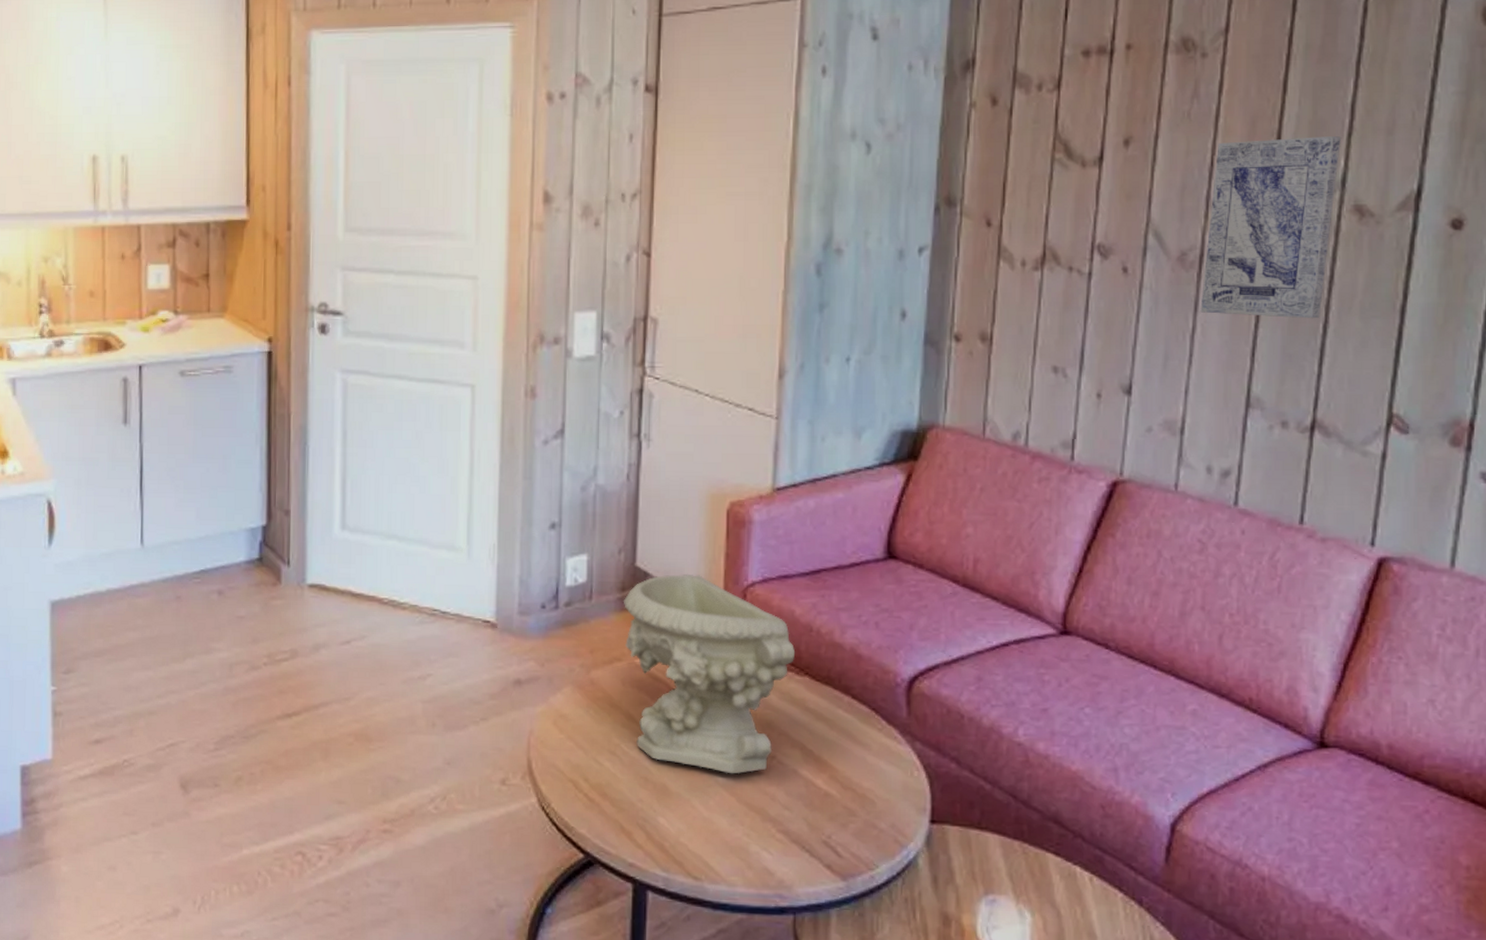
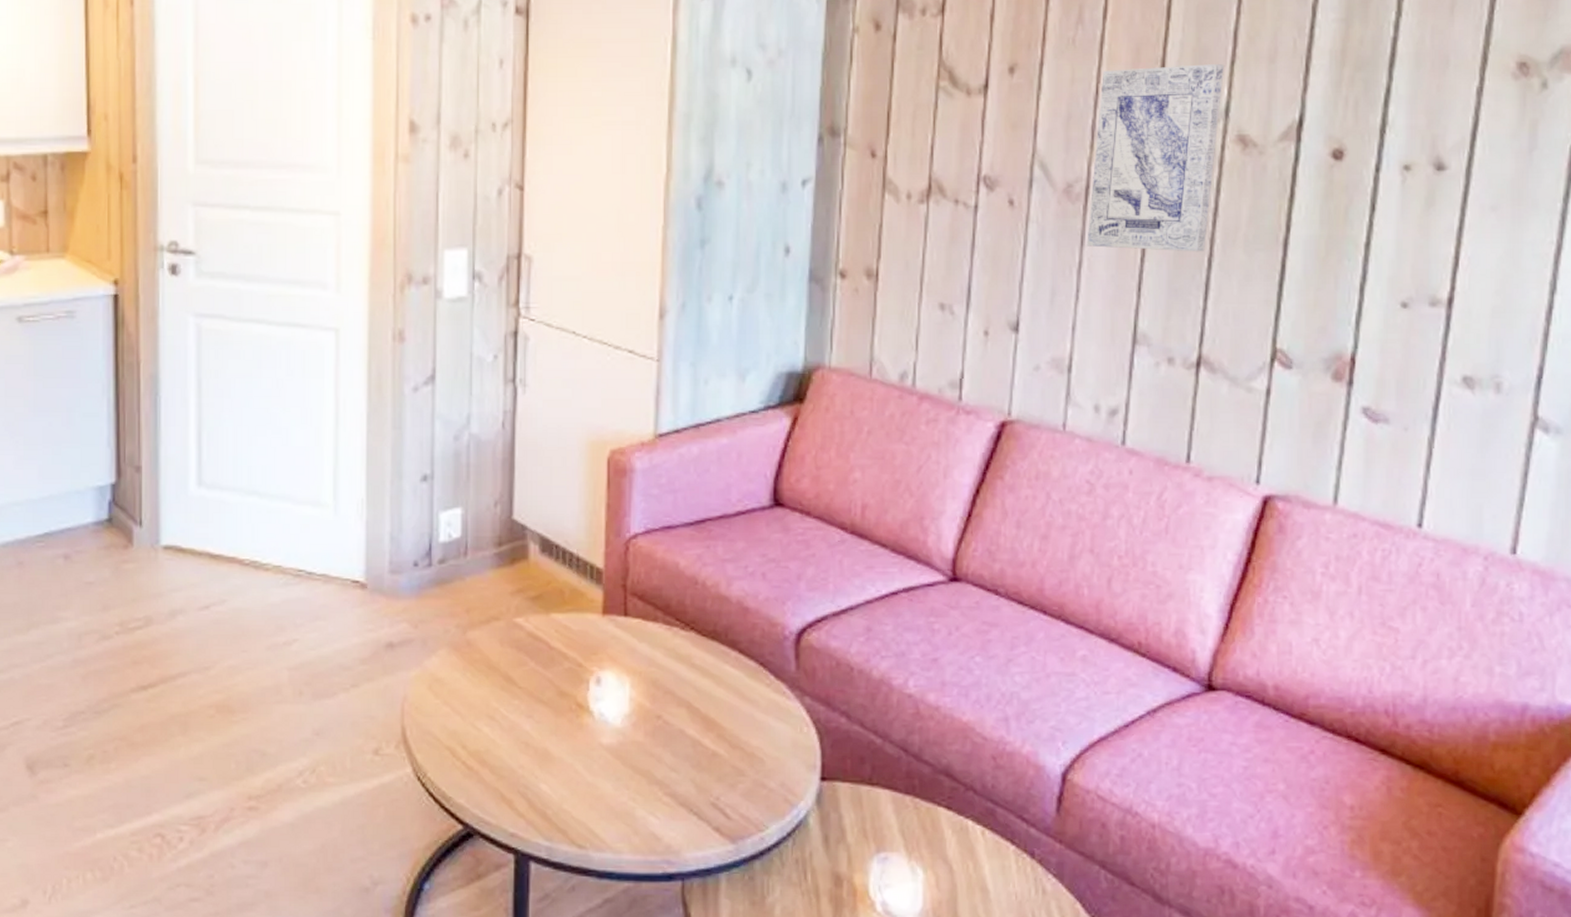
decorative bowl: present [623,573,796,774] -> none [500,526,681,736]

